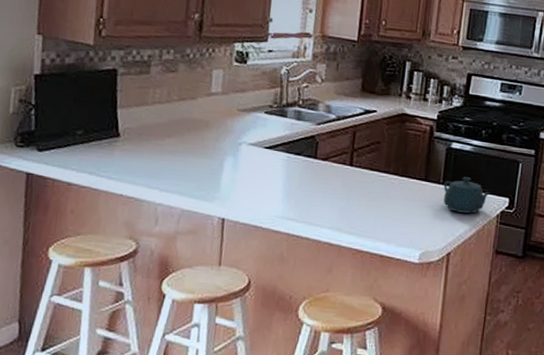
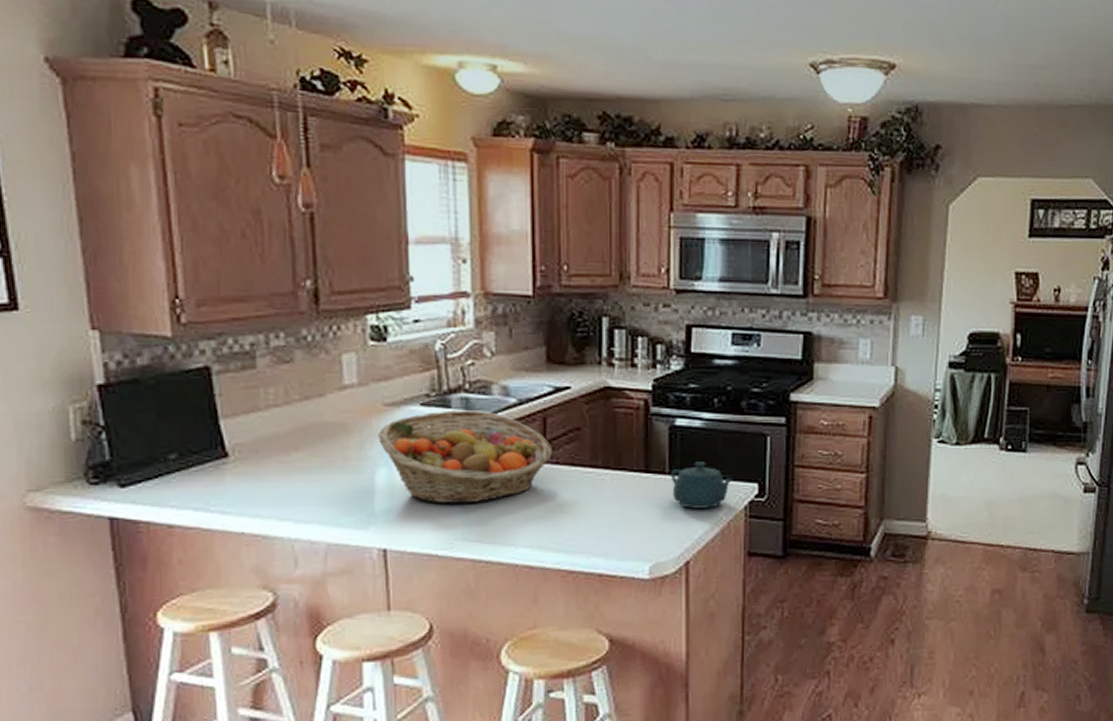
fruit basket: none [230,119,358,191] -> present [377,410,553,504]

